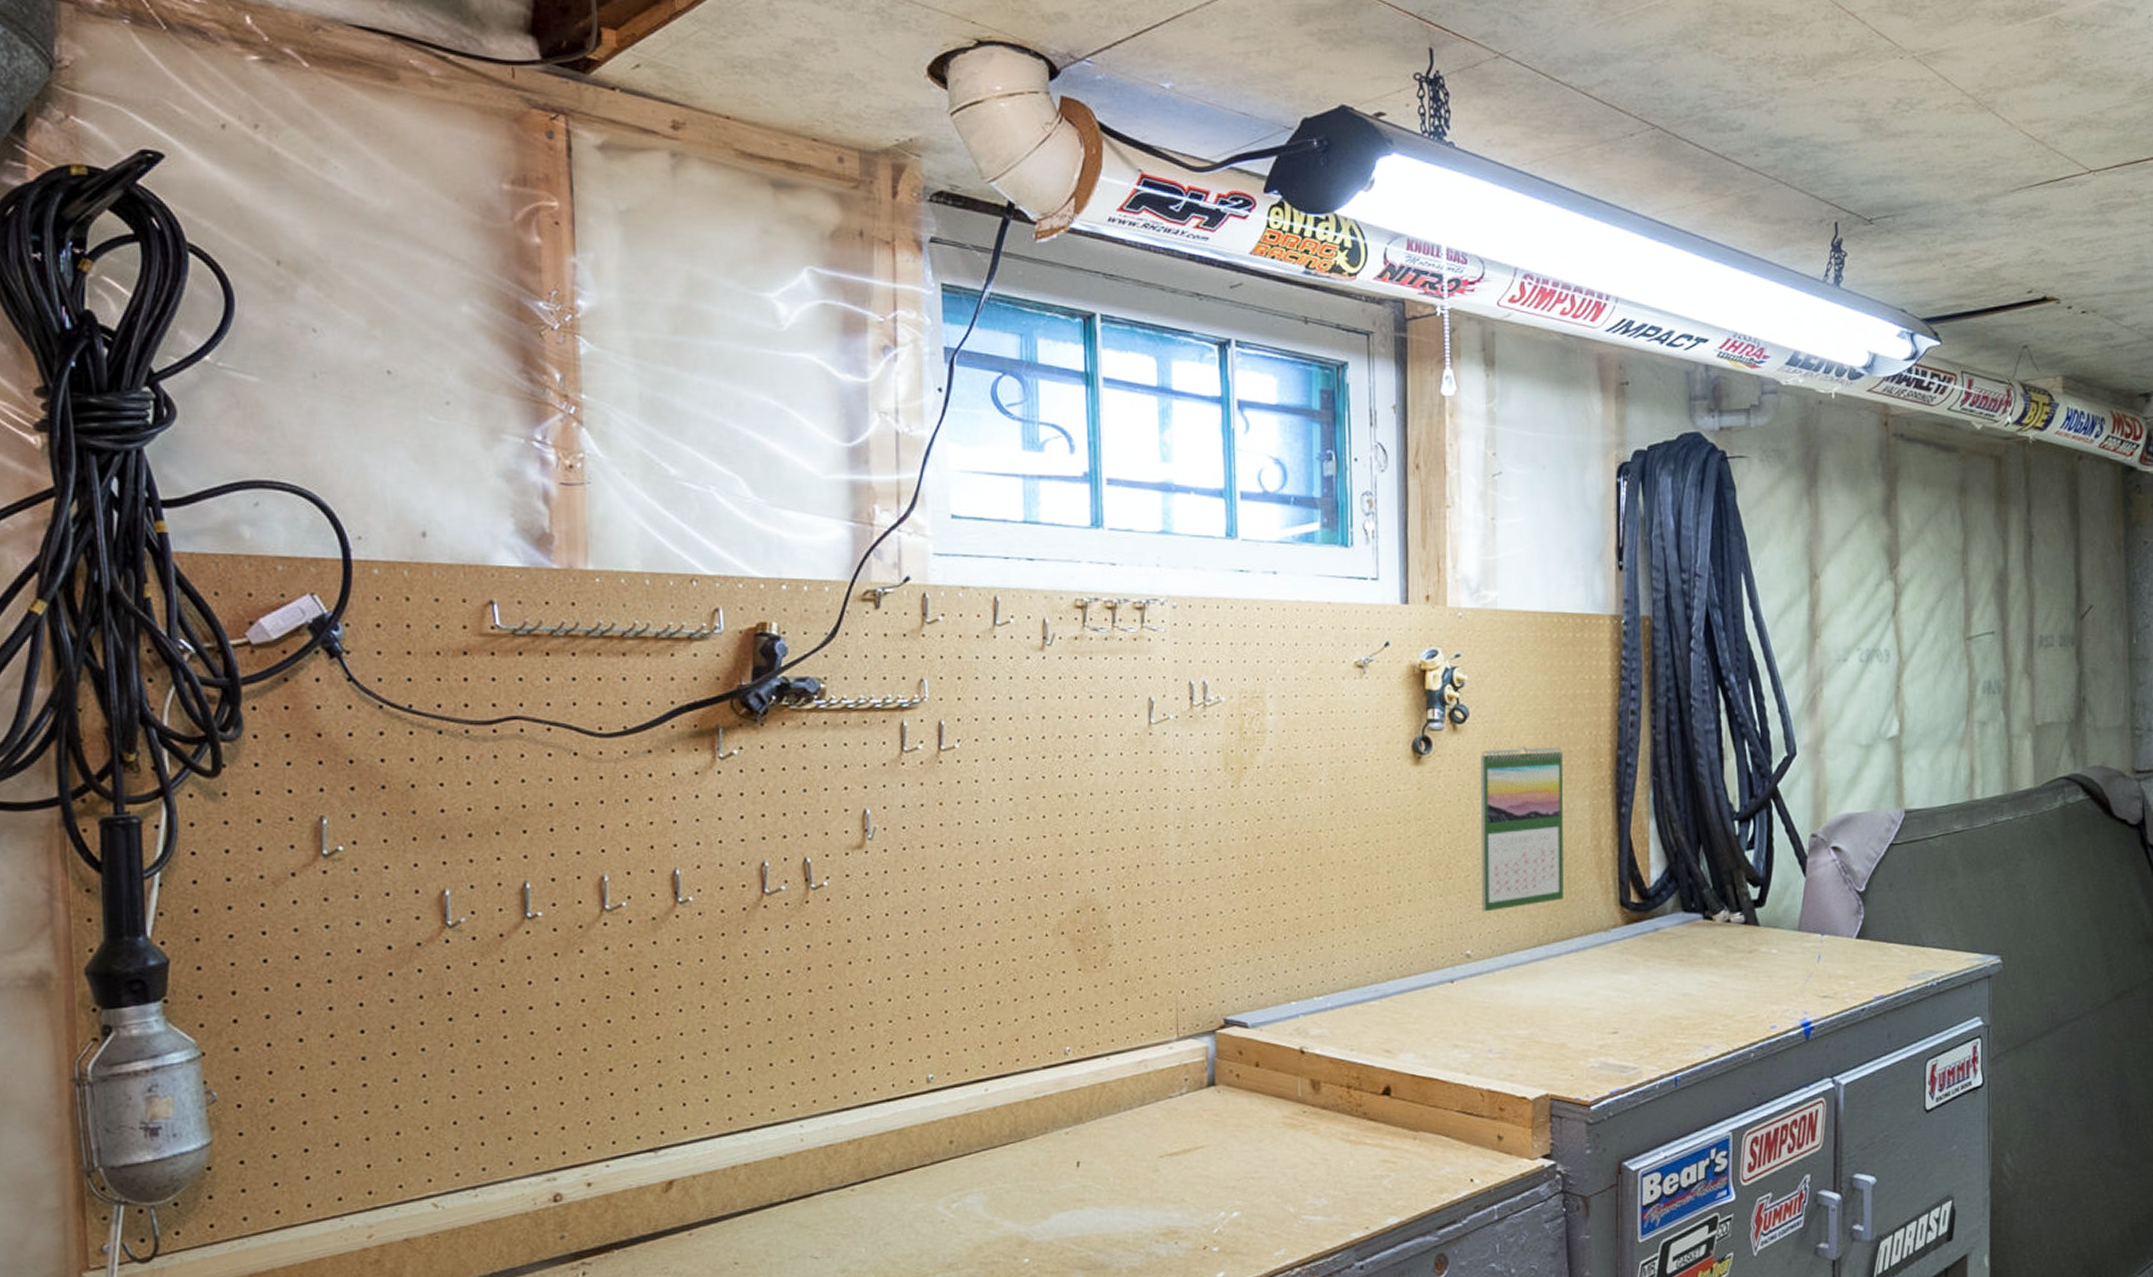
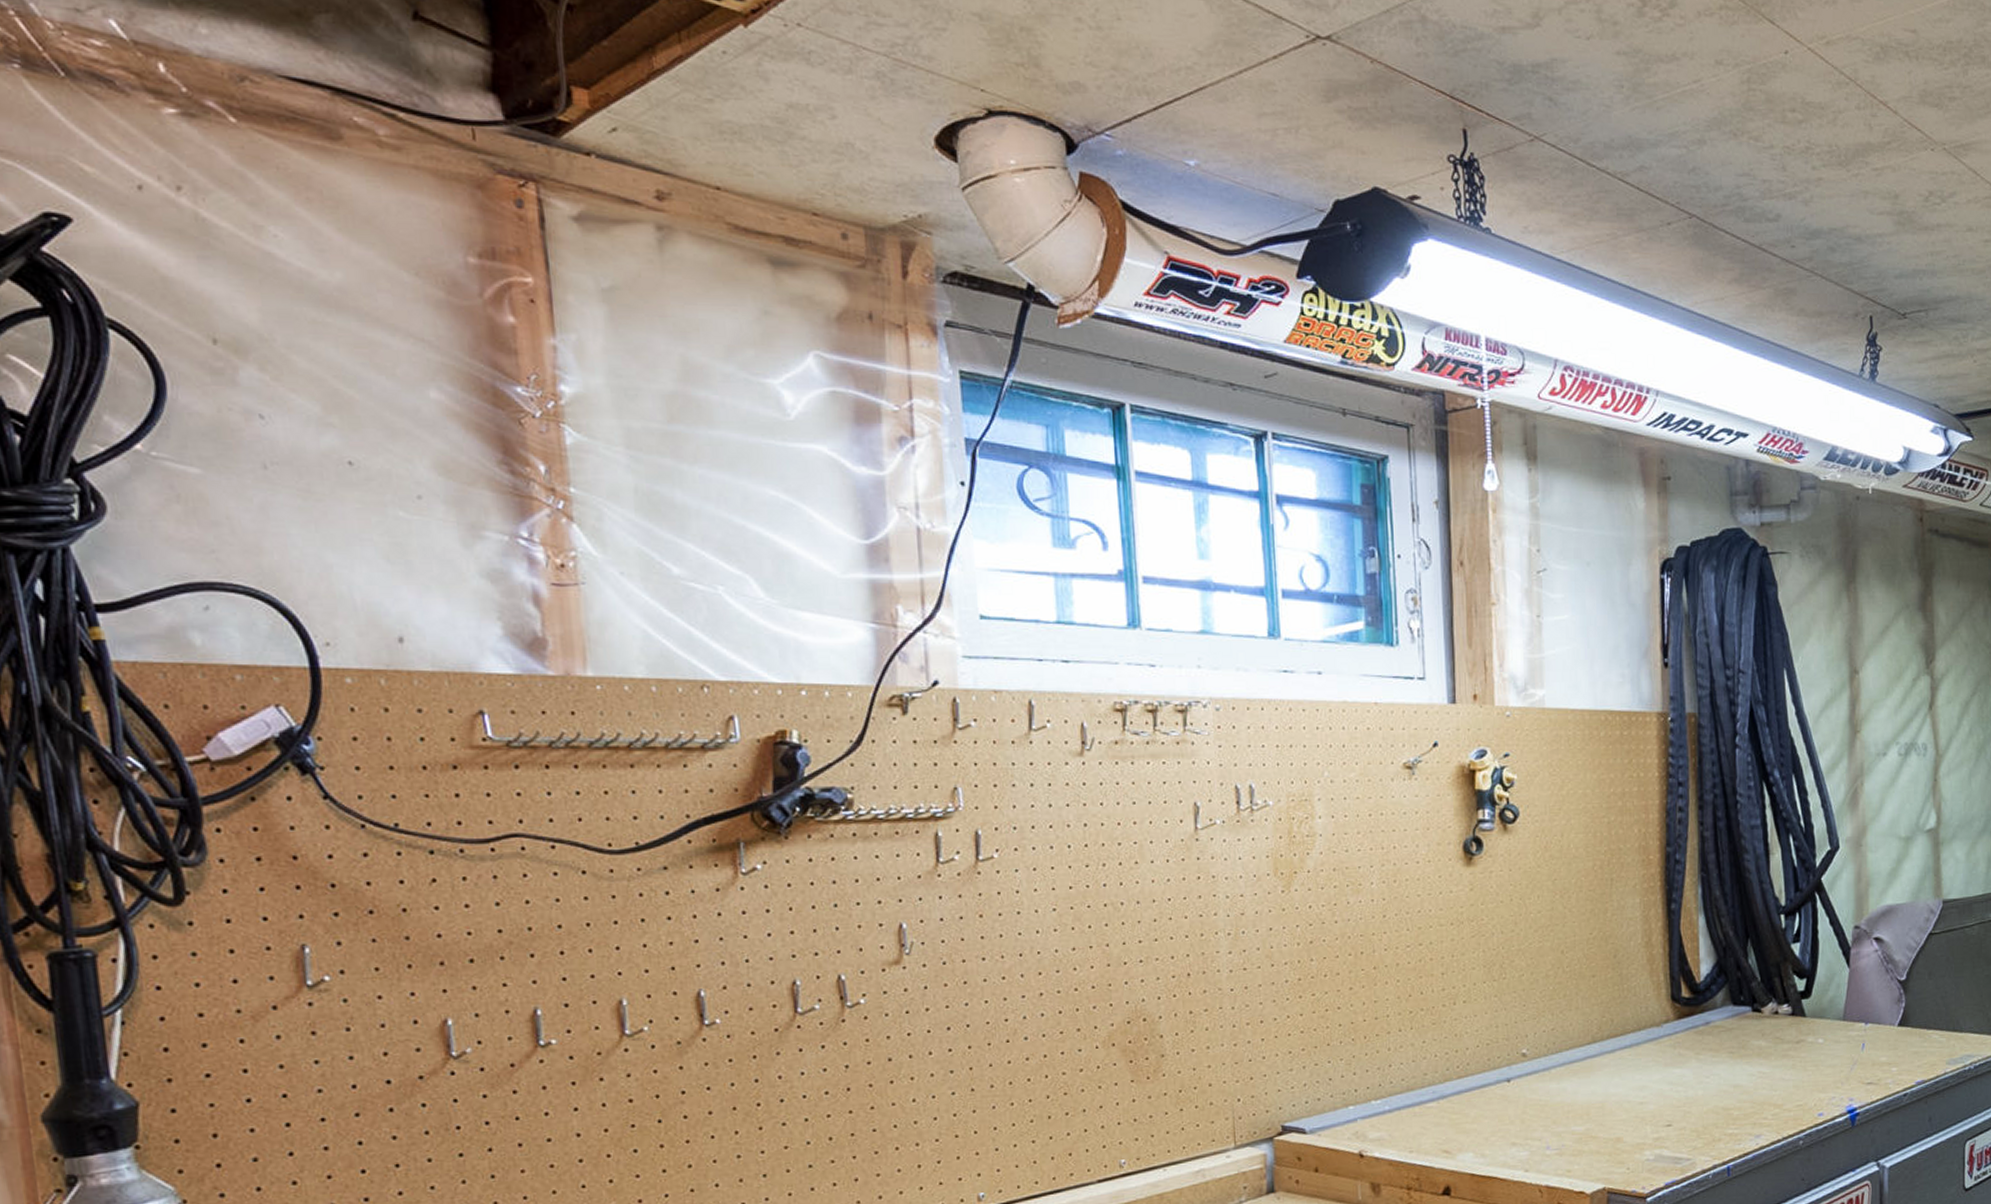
calendar: present [1479,745,1564,912] -> none [1531,844,1617,1011]

